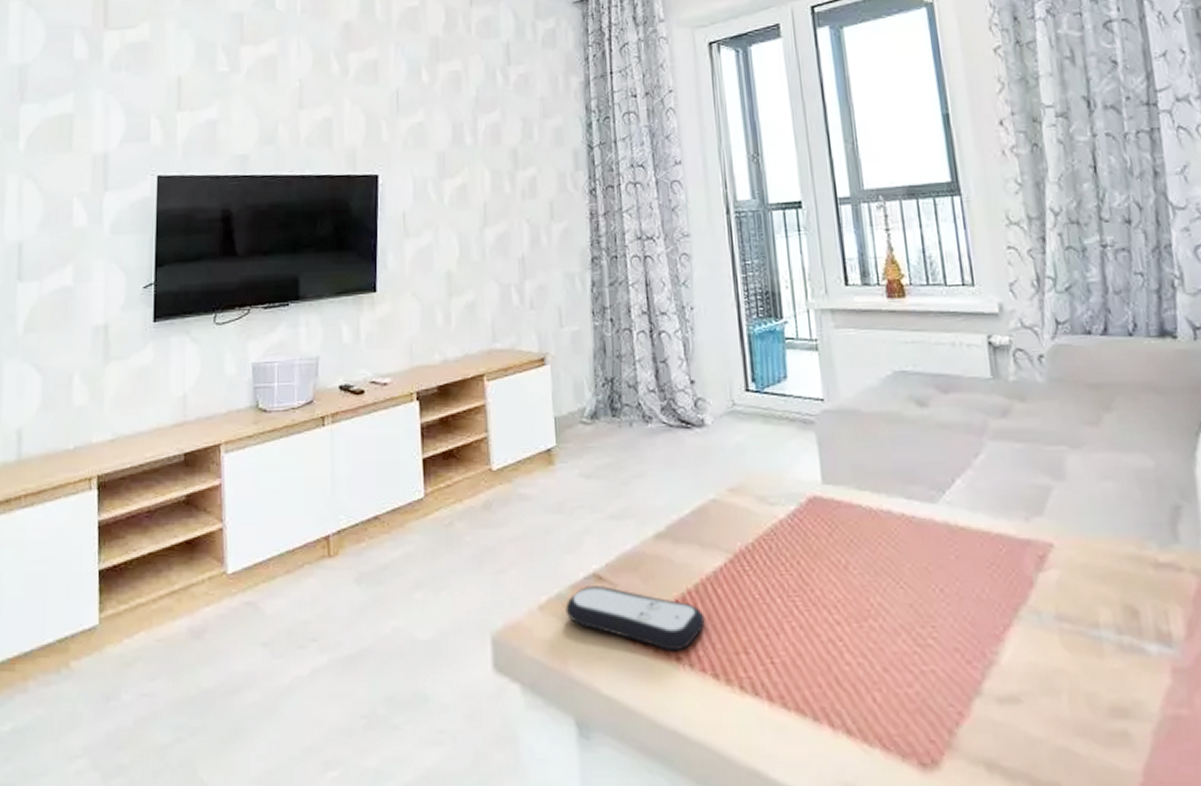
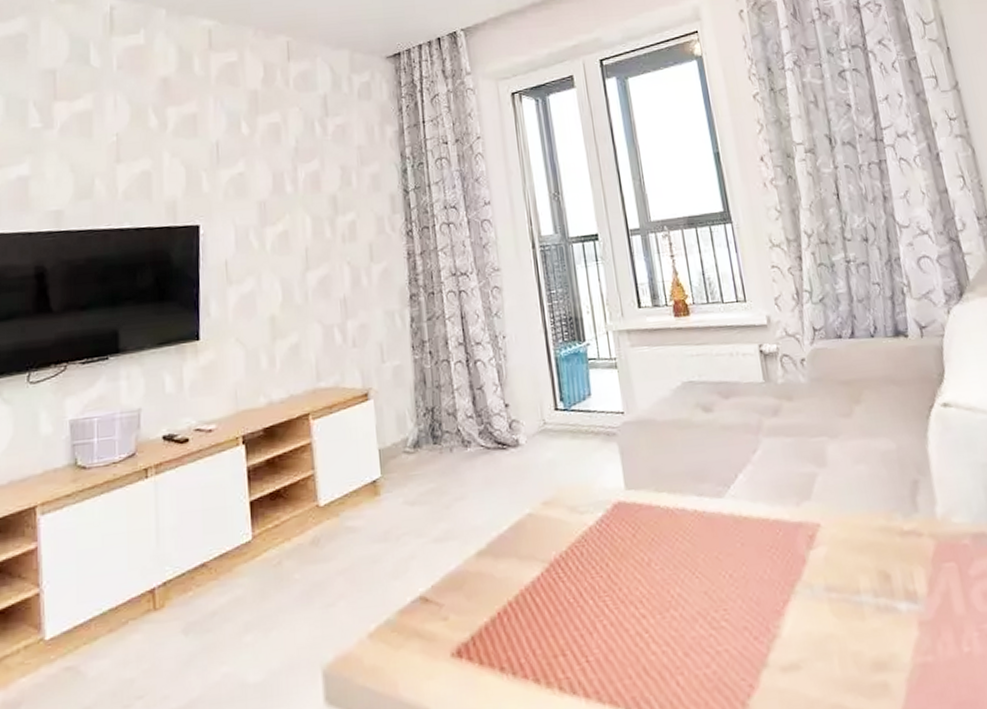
remote control: present [565,586,705,652] -> none [394,607,526,663]

